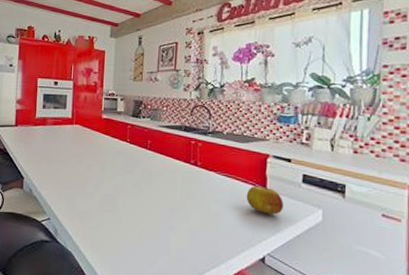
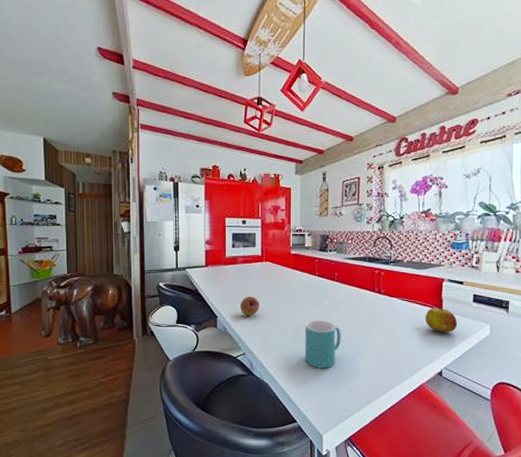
fruit: none [47,159,68,180] -> present [240,296,260,316]
mug: none [112,189,152,242] -> present [304,320,341,368]

